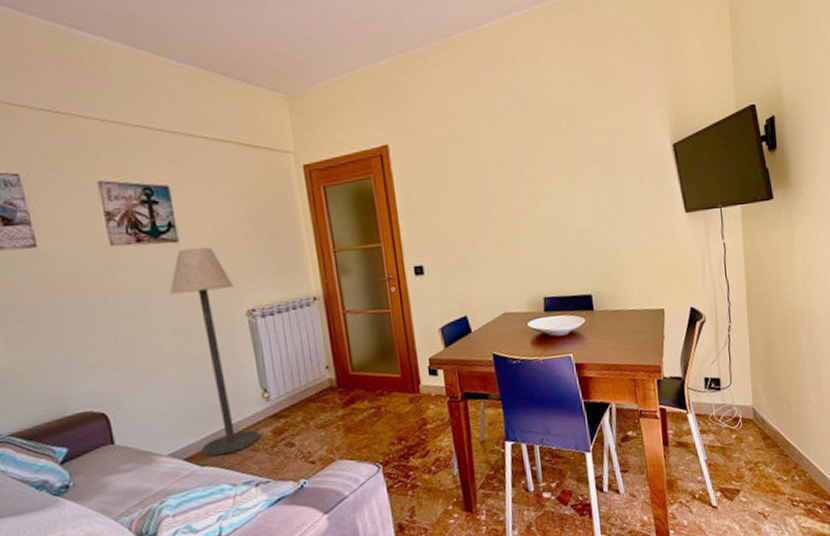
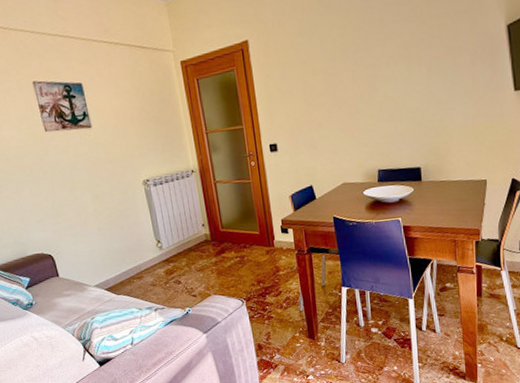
floor lamp: present [169,247,261,457] -> none [88,131,157,288]

